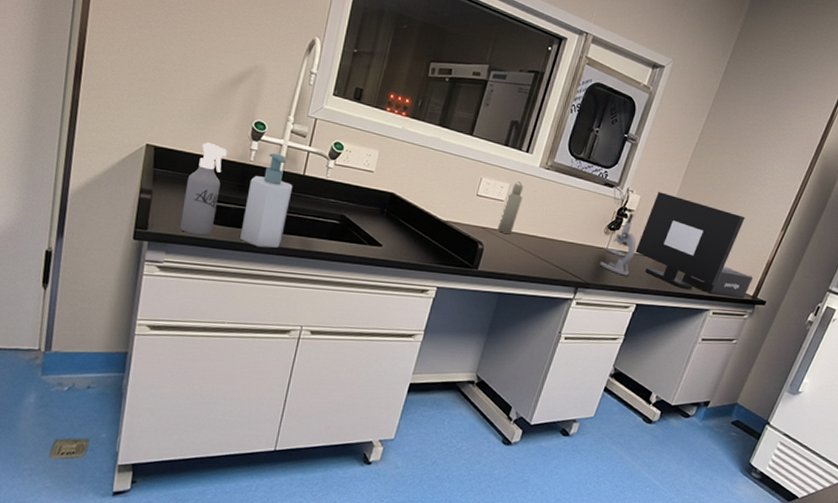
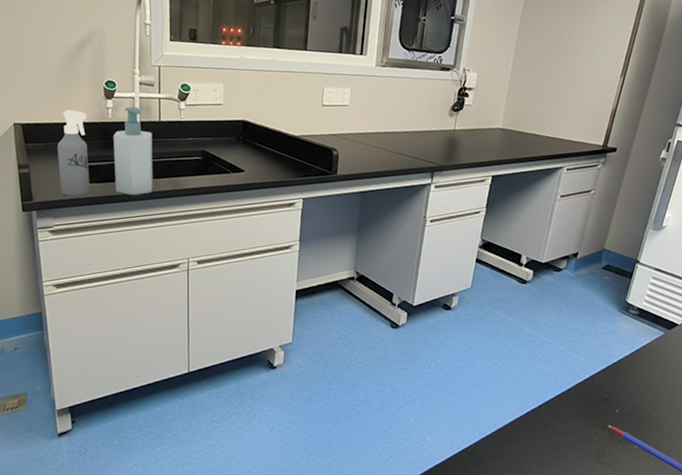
bottle: present [497,181,524,235] -> none [347,83,366,137]
microscope: present [599,213,636,276] -> none [449,91,482,152]
monitor: present [635,192,745,290] -> none [482,65,583,153]
box: present [681,266,754,299] -> none [531,122,601,153]

